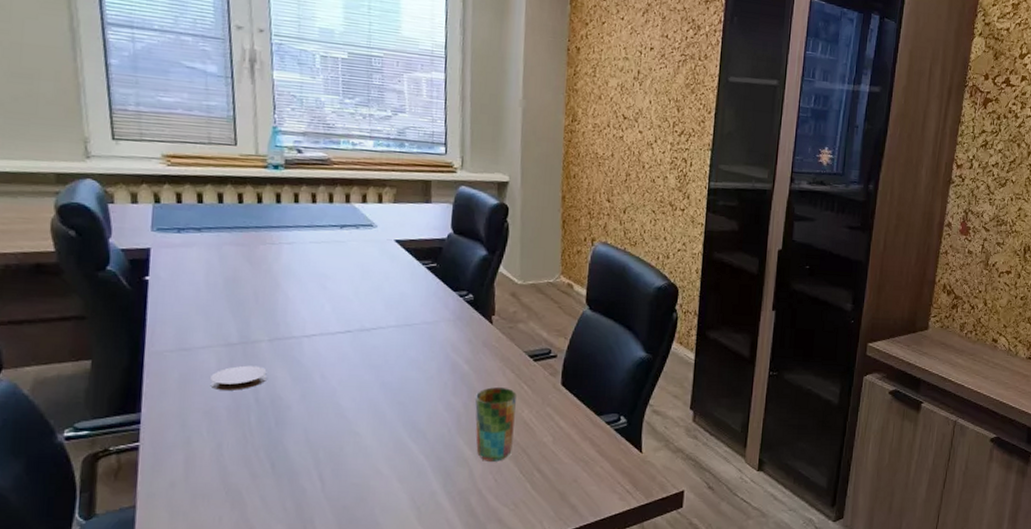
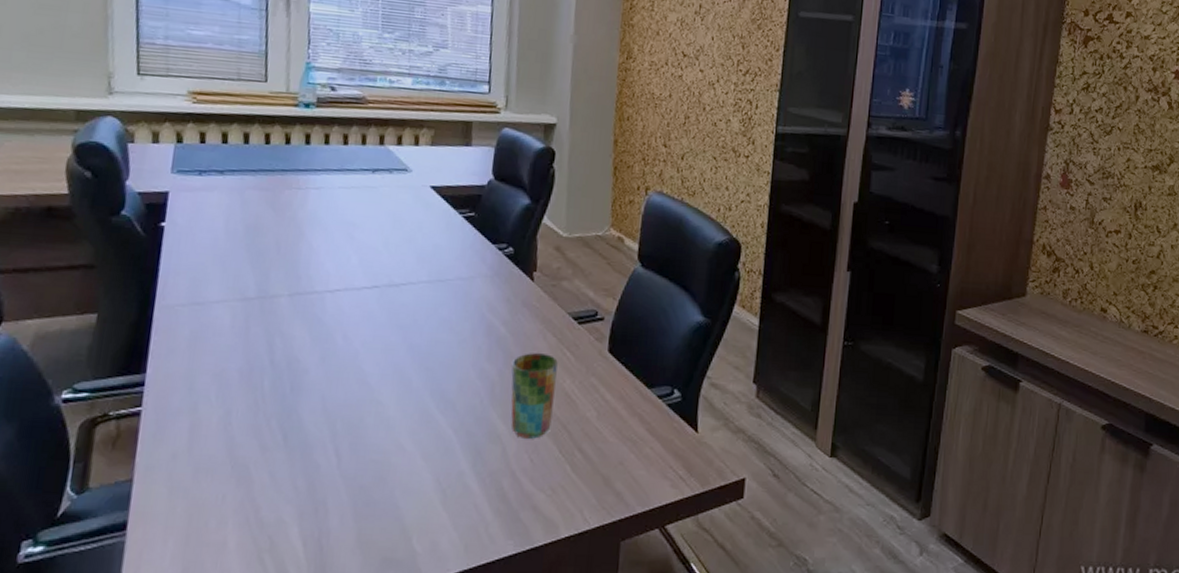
coaster: present [210,365,267,391] -> none [222,322,285,351]

